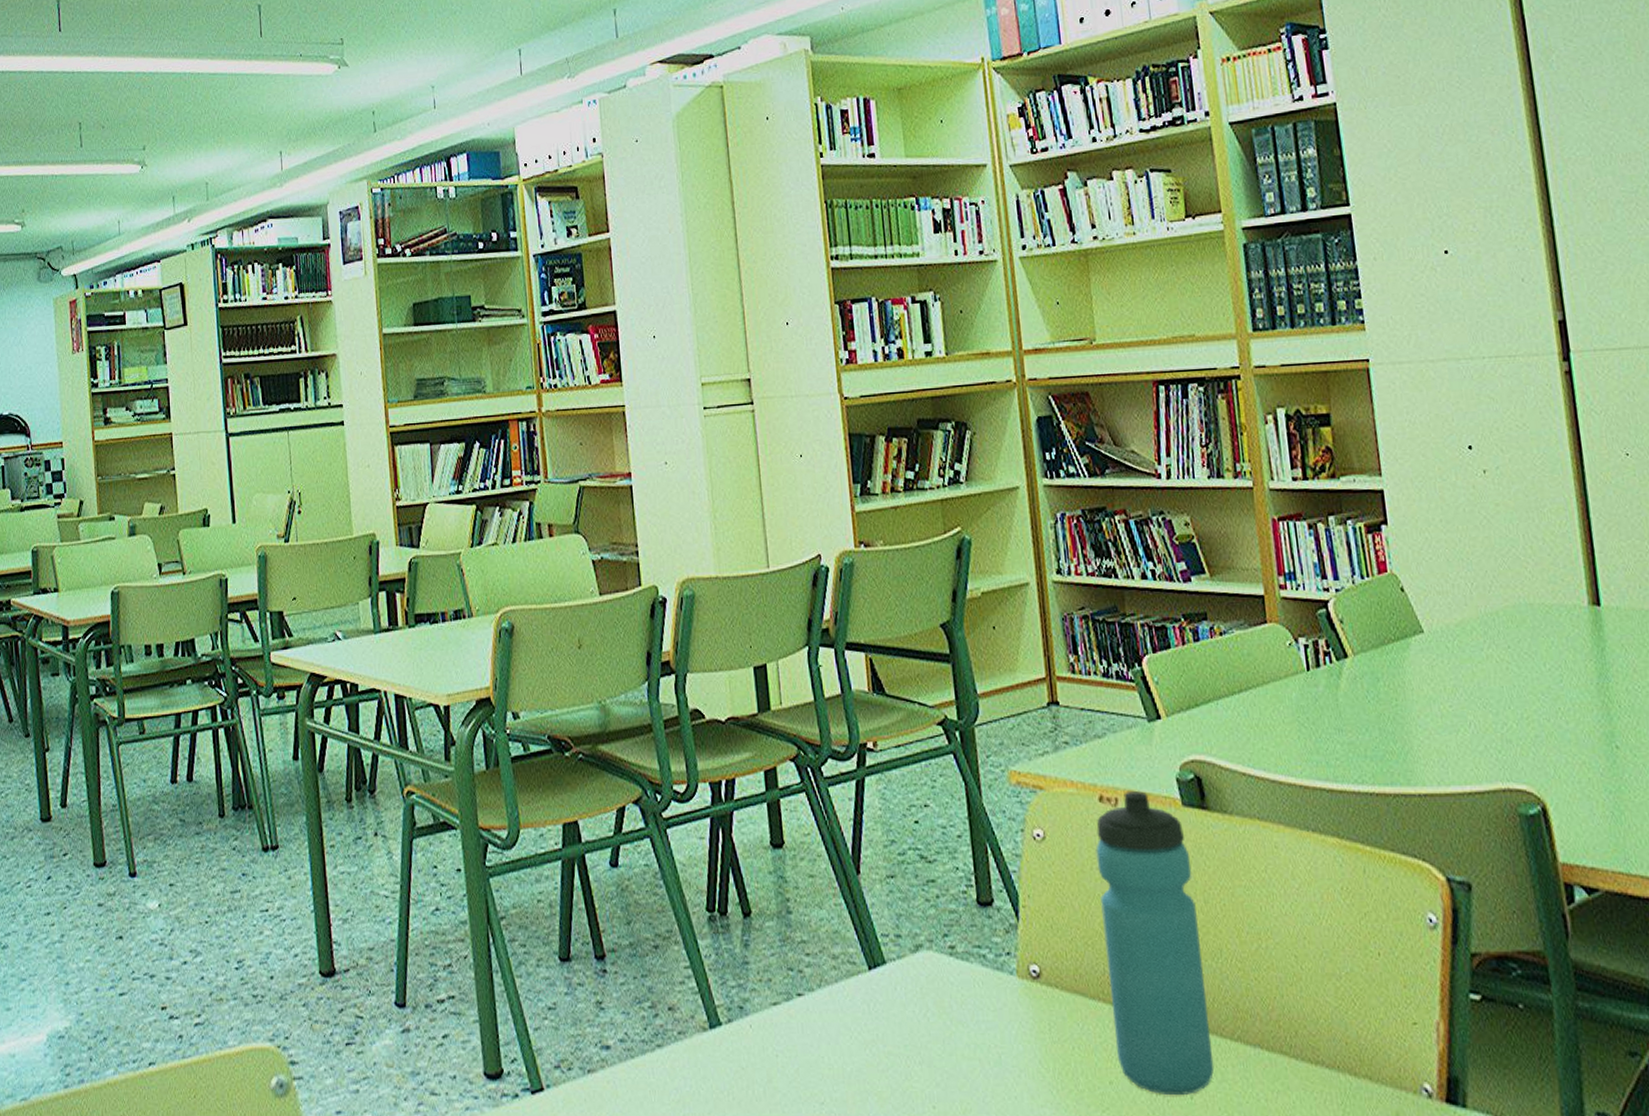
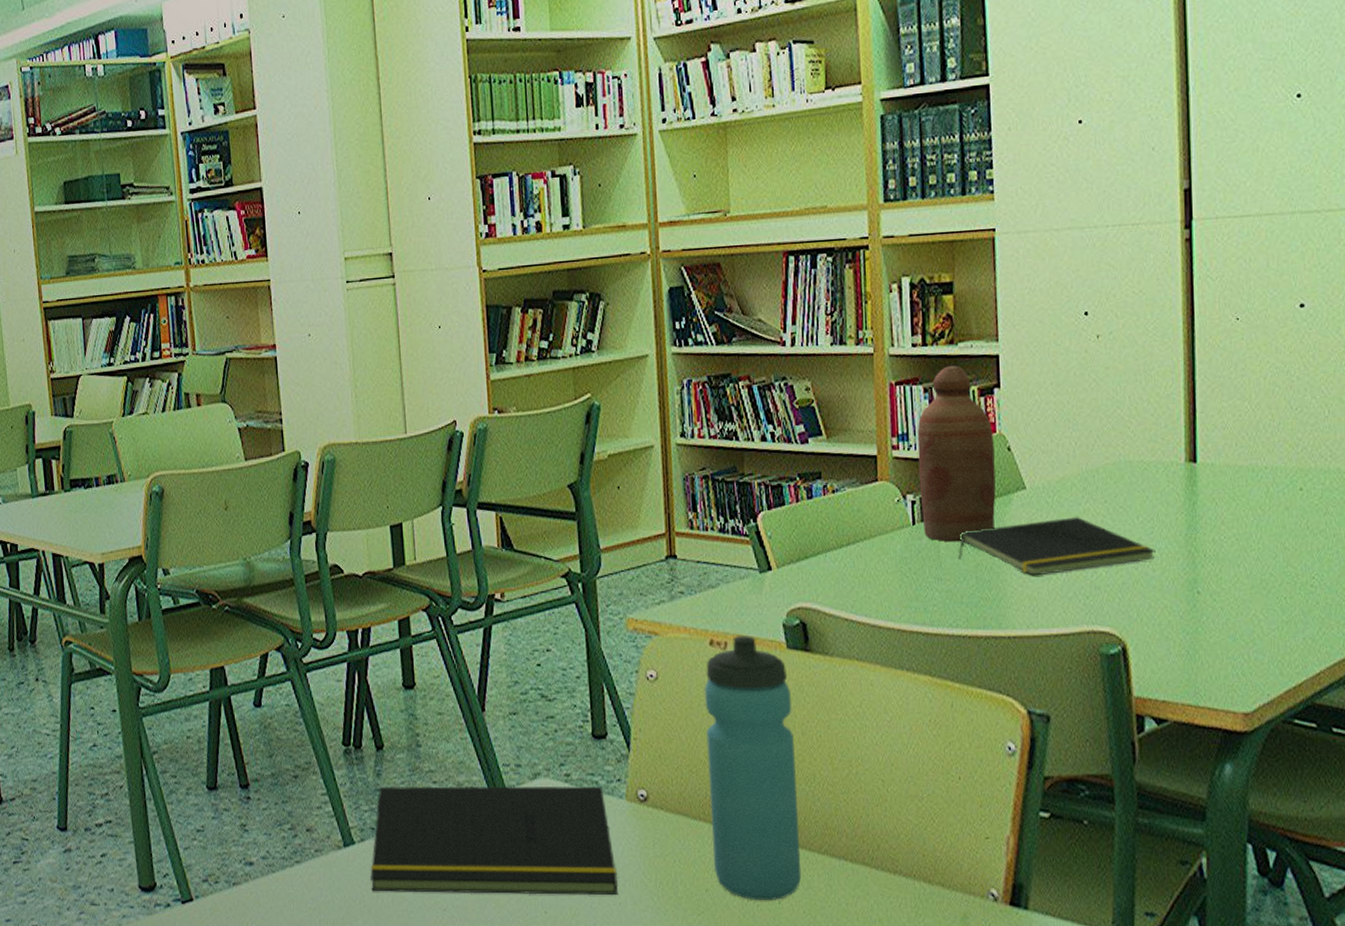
notepad: none [739,958,1013,1087] -> present [370,785,619,895]
bottle: none [1304,501,1394,690] -> present [917,366,996,543]
notepad: none [1358,663,1567,728] -> present [958,517,1156,576]

